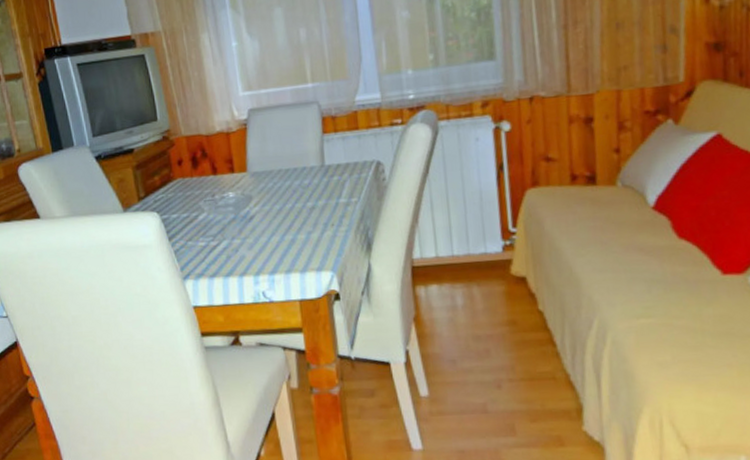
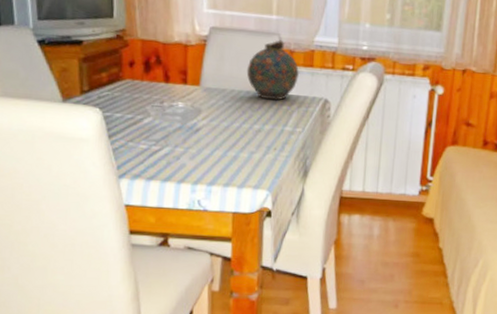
snuff bottle: none [290,107,346,174] -> present [246,40,300,101]

